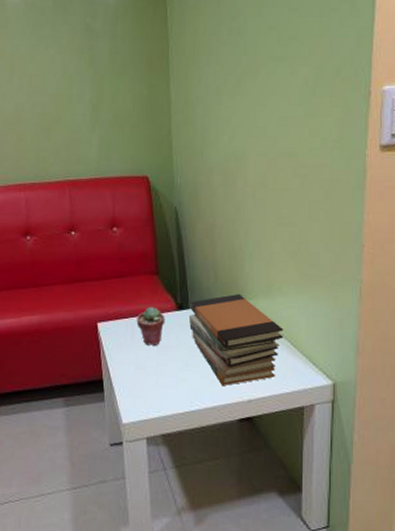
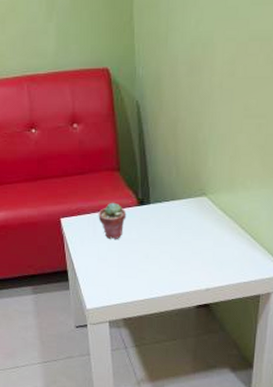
book stack: present [189,293,284,386] -> none [150,188,245,276]

